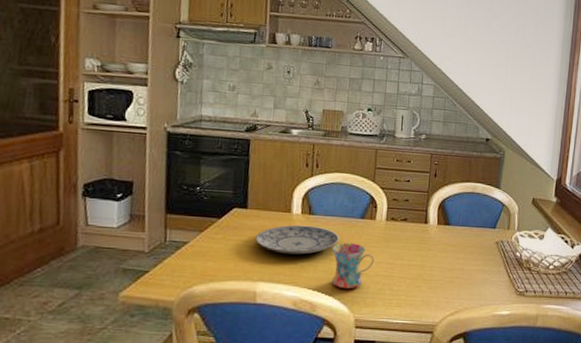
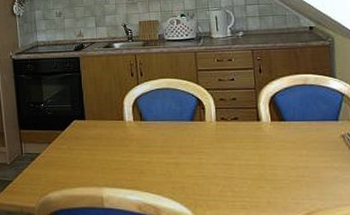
plate: present [255,225,339,255] -> none [96,131,172,160]
mug: present [332,242,374,288] -> none [167,145,211,191]

